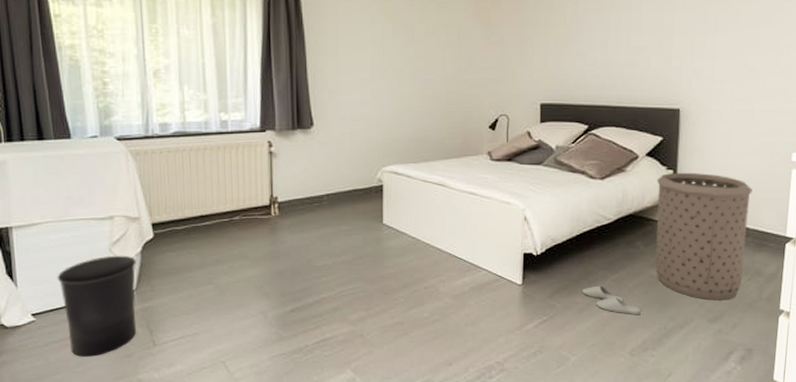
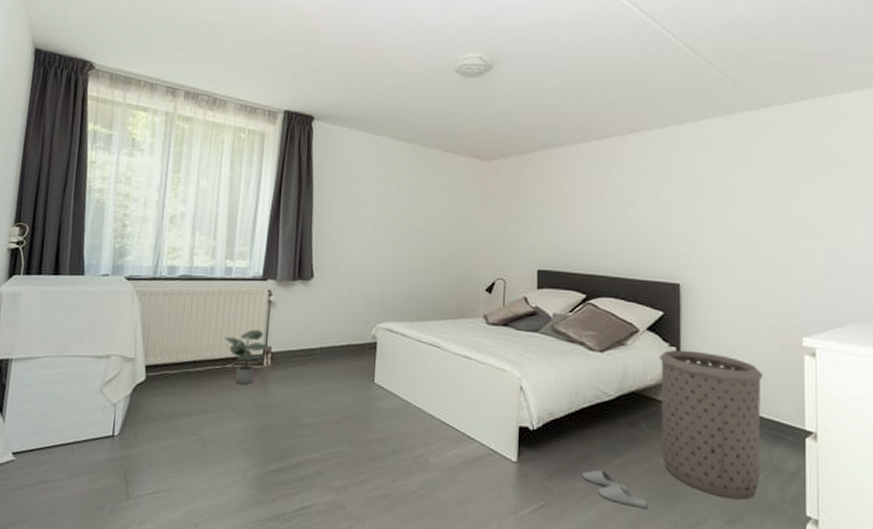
waste bin: present [57,255,136,357] -> none [43,395,125,506]
potted plant: none [228,181,277,234] -> present [224,329,271,385]

